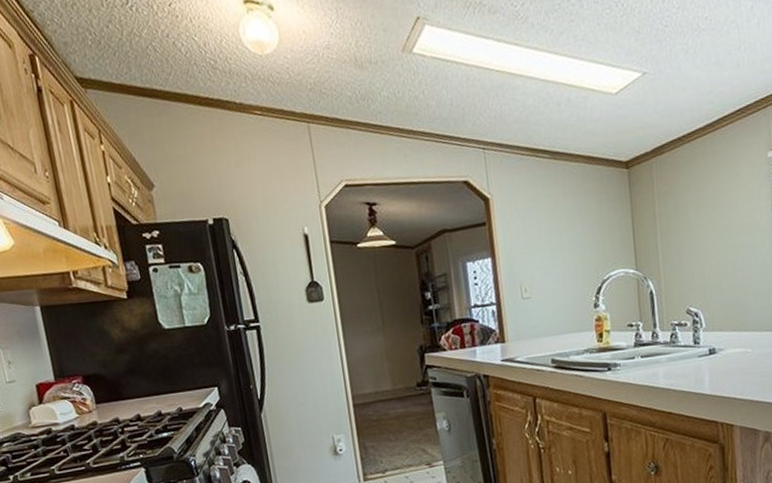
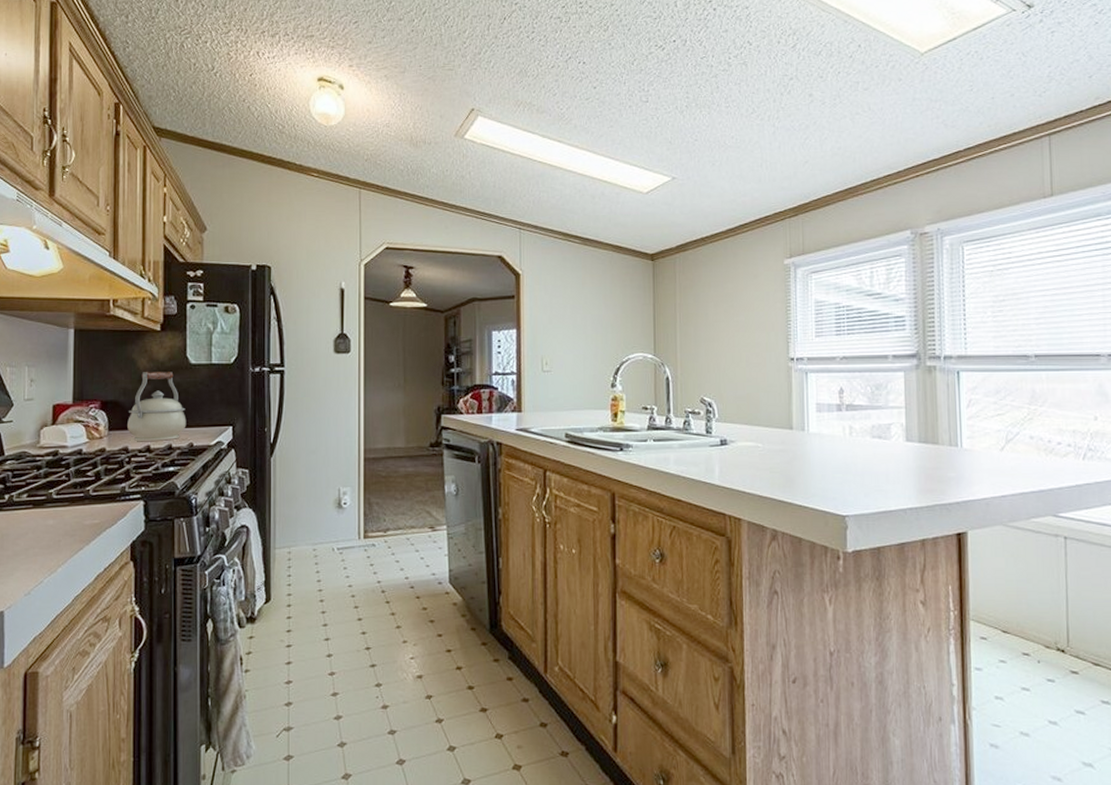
kettle: none [112,339,172,412] -> present [127,372,187,442]

